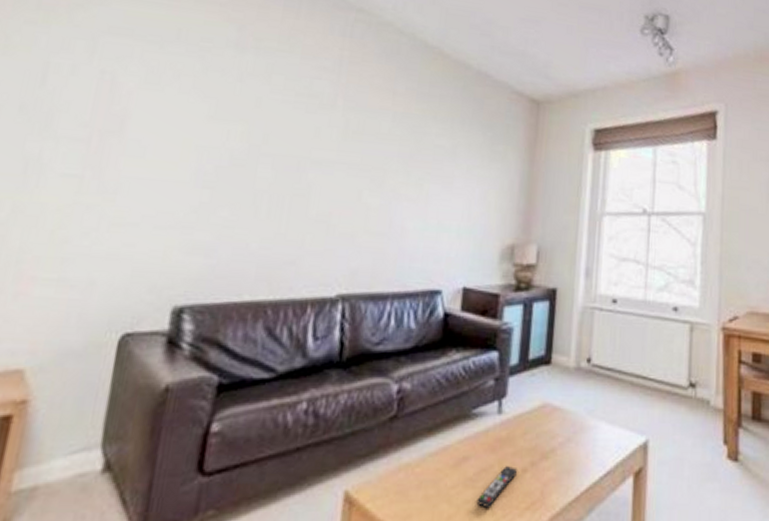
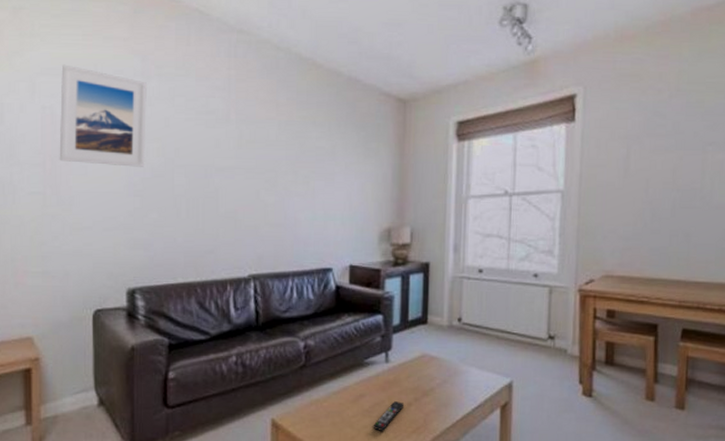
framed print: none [111,24,240,153] -> present [59,64,147,167]

